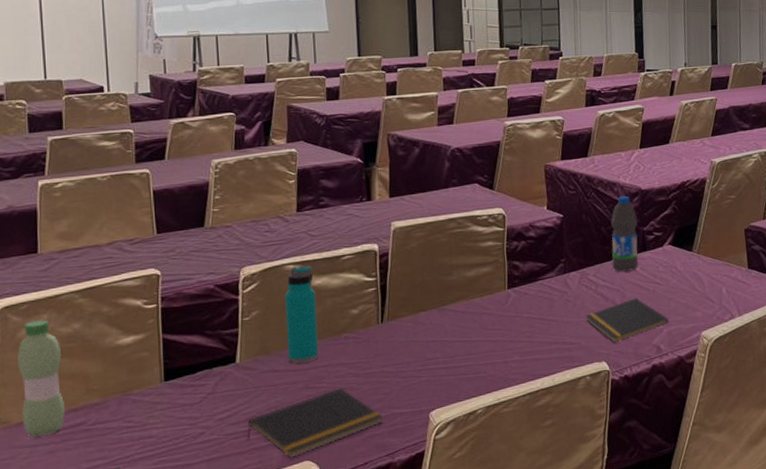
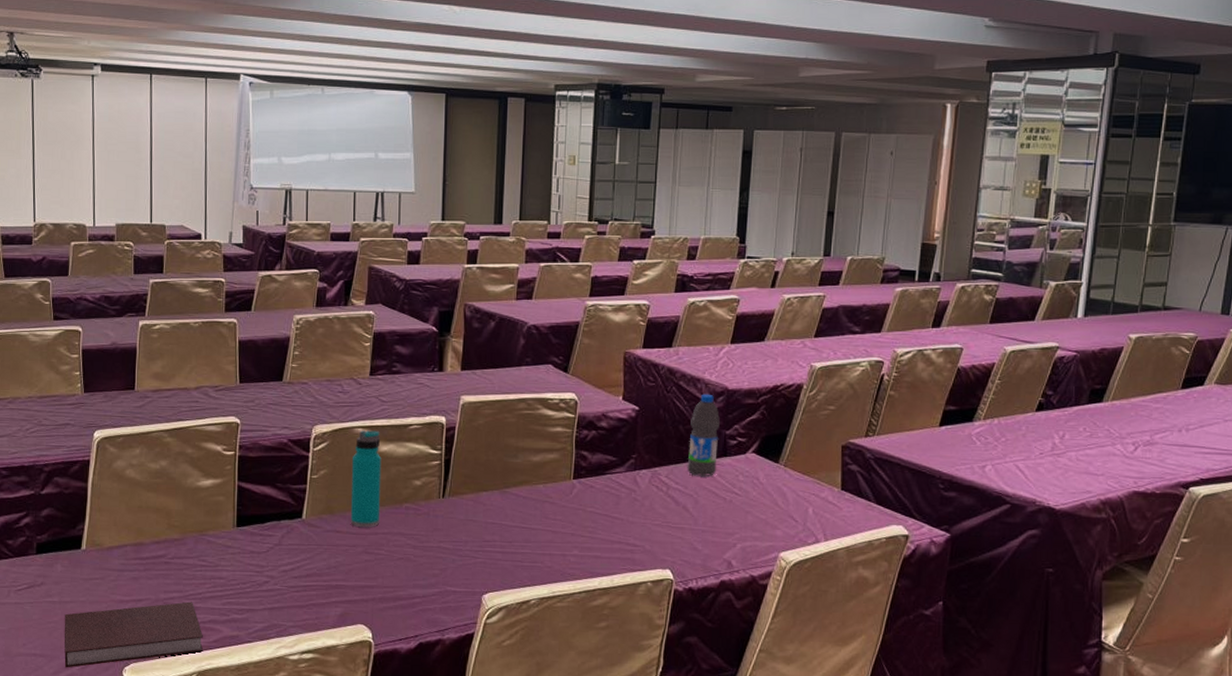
water bottle: present [17,320,65,437] -> none [112,453,149,563]
notepad: present [246,387,384,459] -> none [306,557,437,620]
notepad: present [585,298,669,343] -> none [653,506,745,552]

